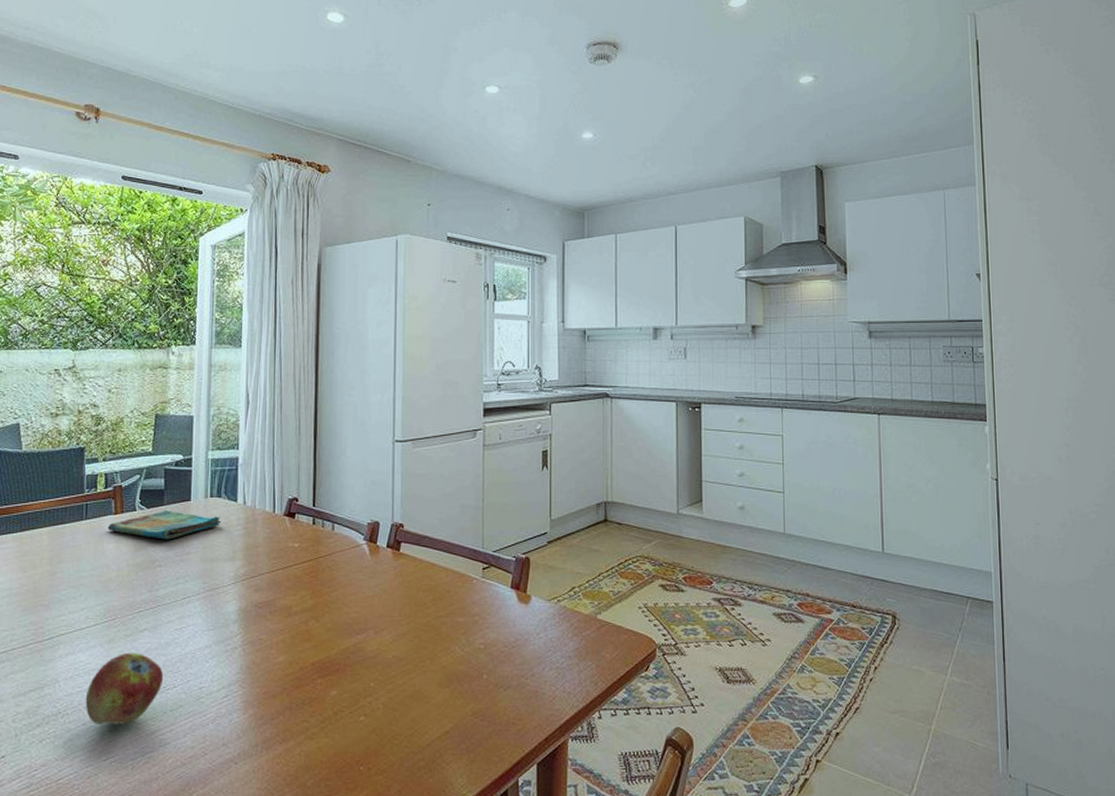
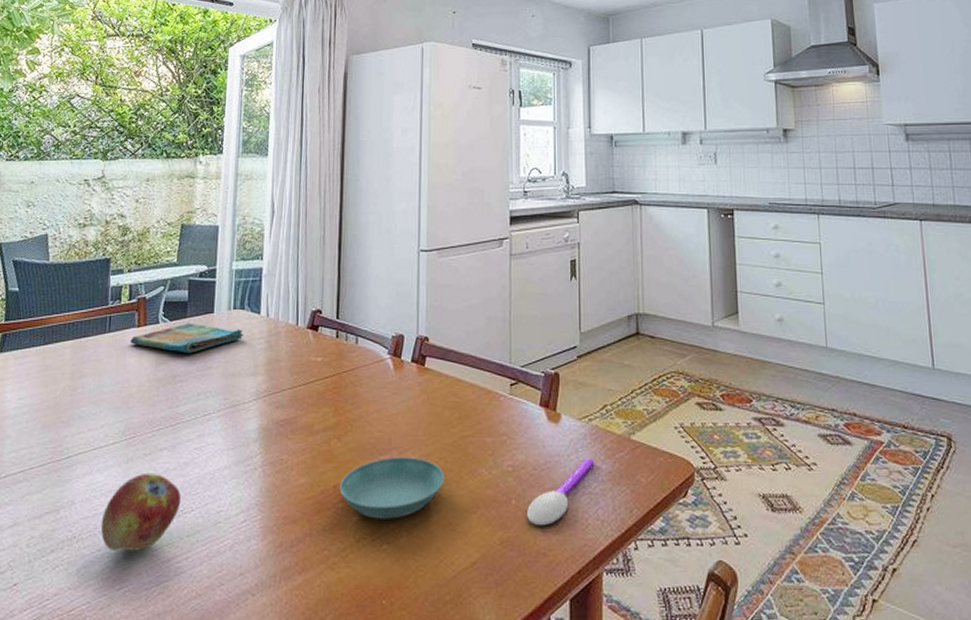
saucer: none [317,636,419,693] -> present [339,457,444,519]
spoon: none [498,636,561,698] -> present [527,458,594,526]

